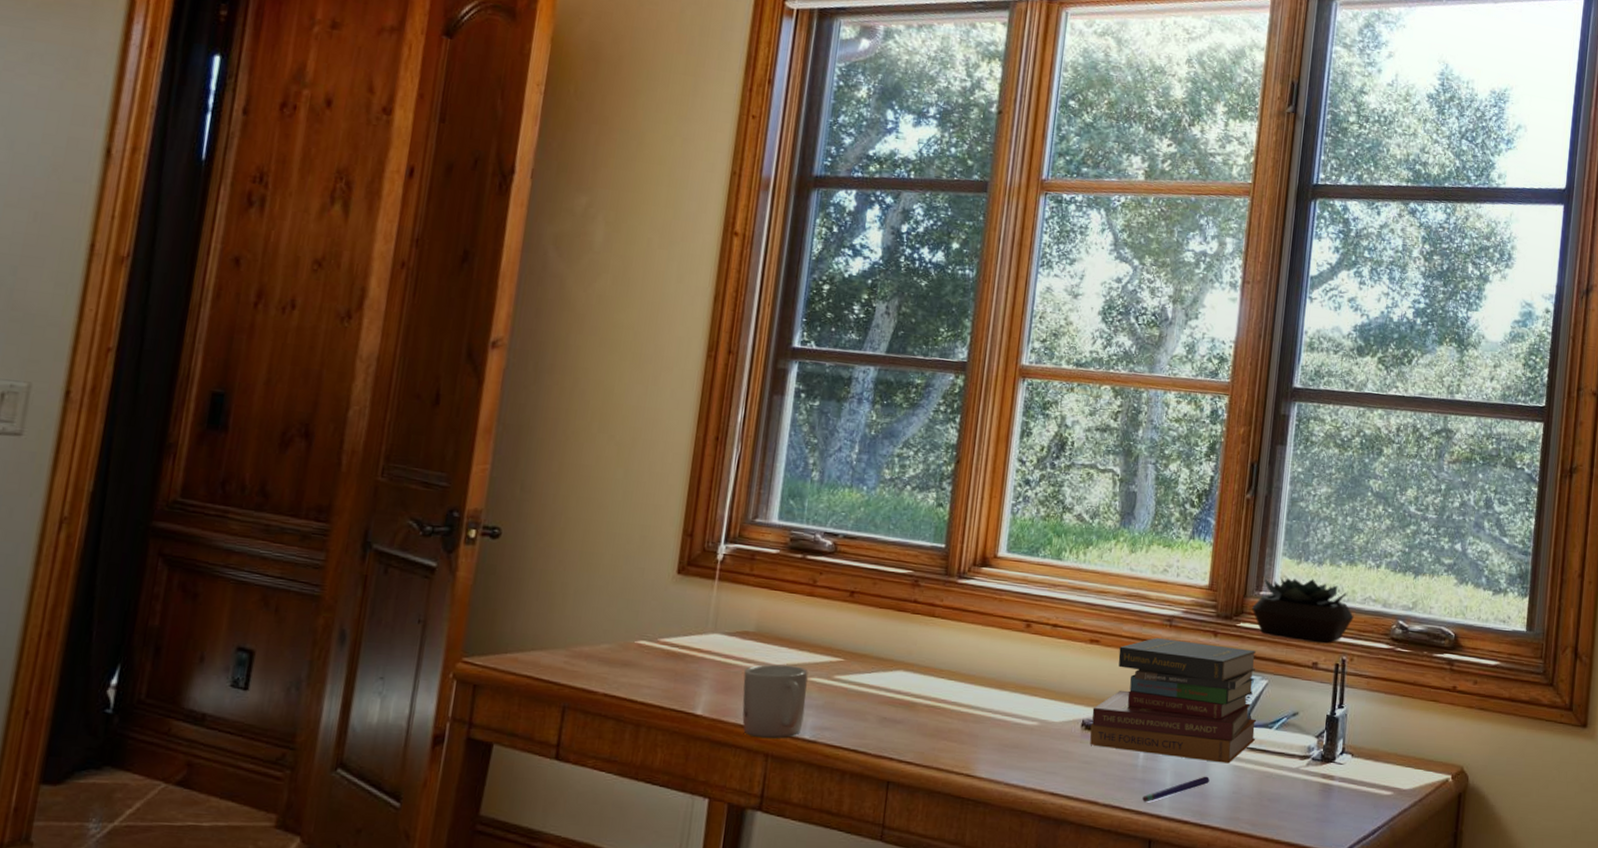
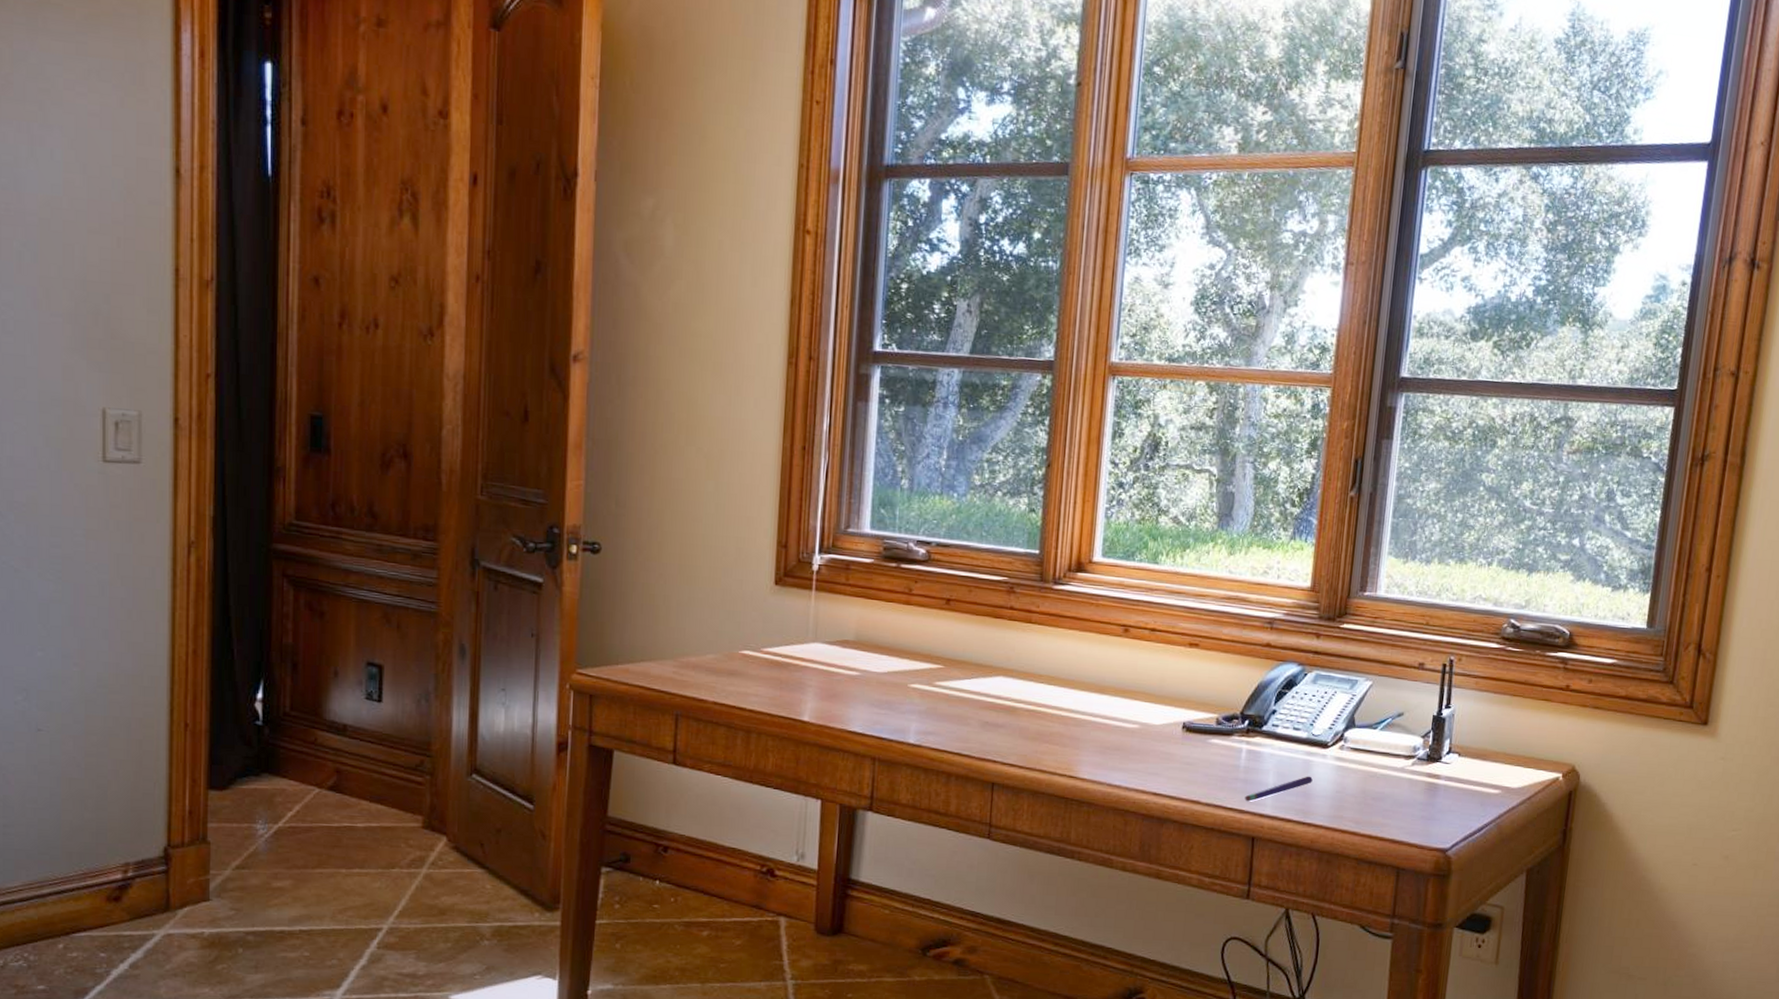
mug: present [742,664,808,739] -> none [846,672,909,744]
books: present [1090,638,1257,764] -> none [1191,641,1361,764]
succulent plant: present [1252,577,1354,645] -> none [1356,577,1463,645]

